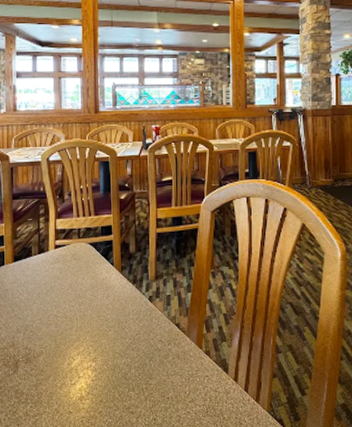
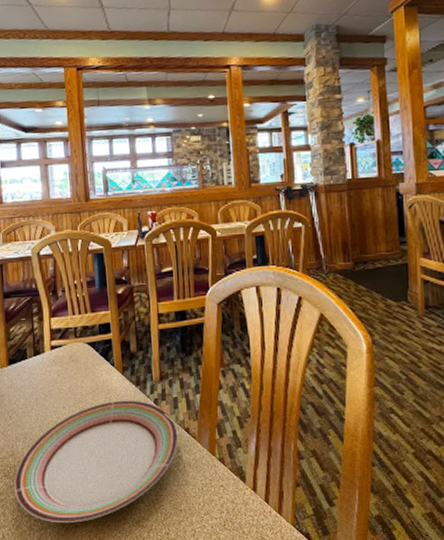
plate: none [12,296,169,409] -> present [14,400,179,523]

